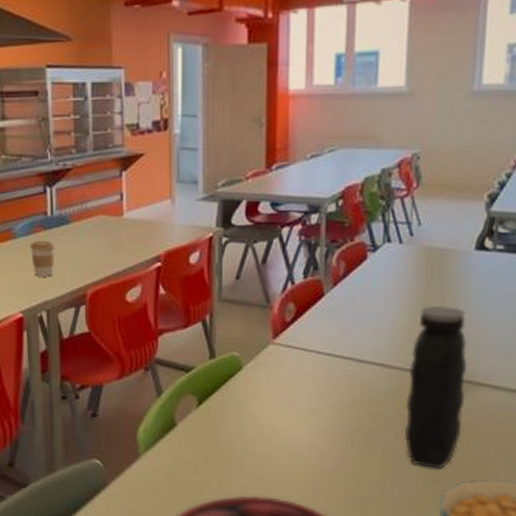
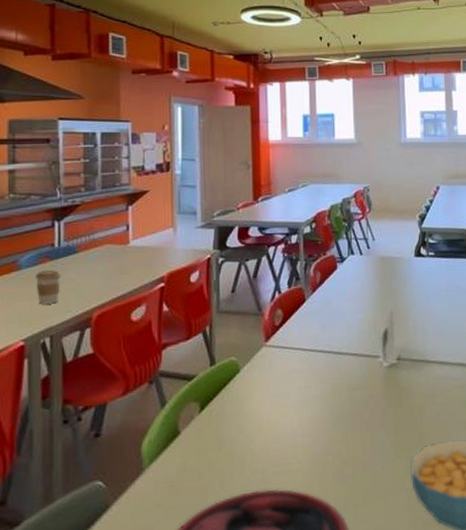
water jug: present [404,305,467,469] -> none [376,301,420,439]

